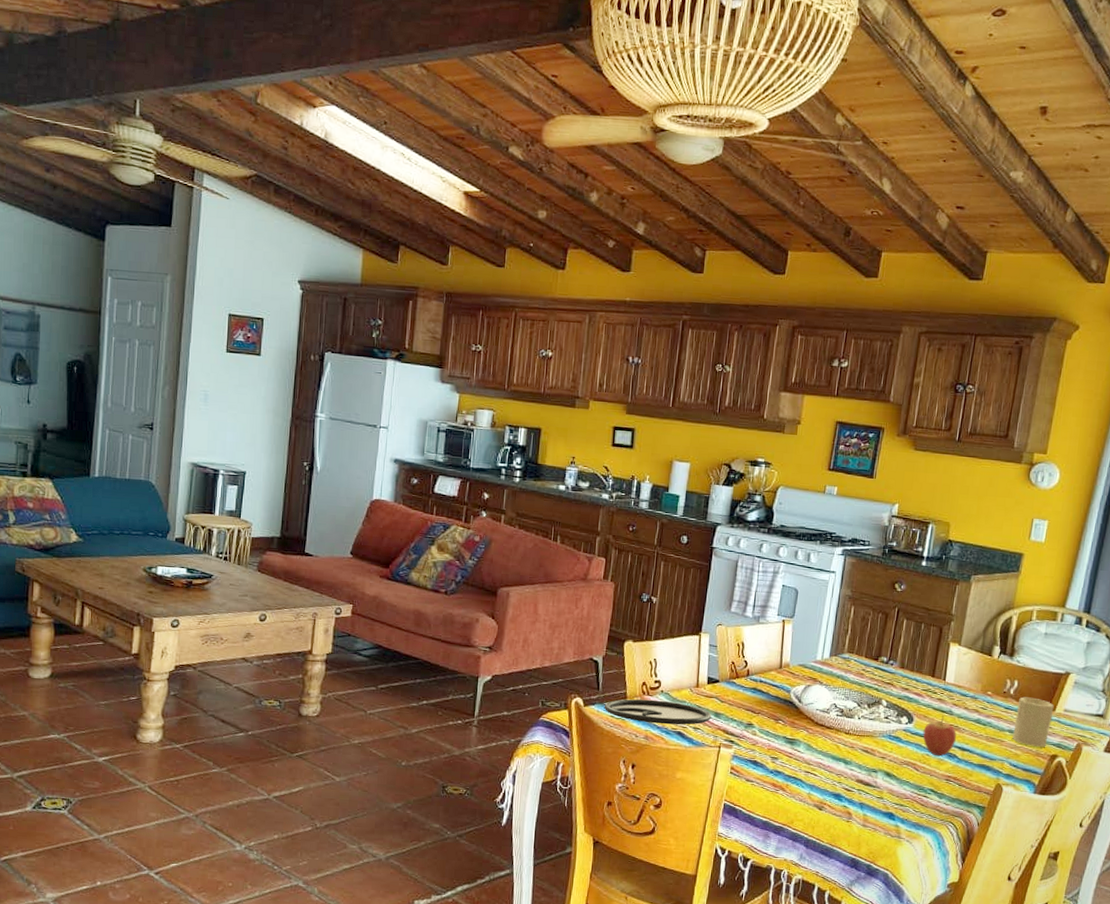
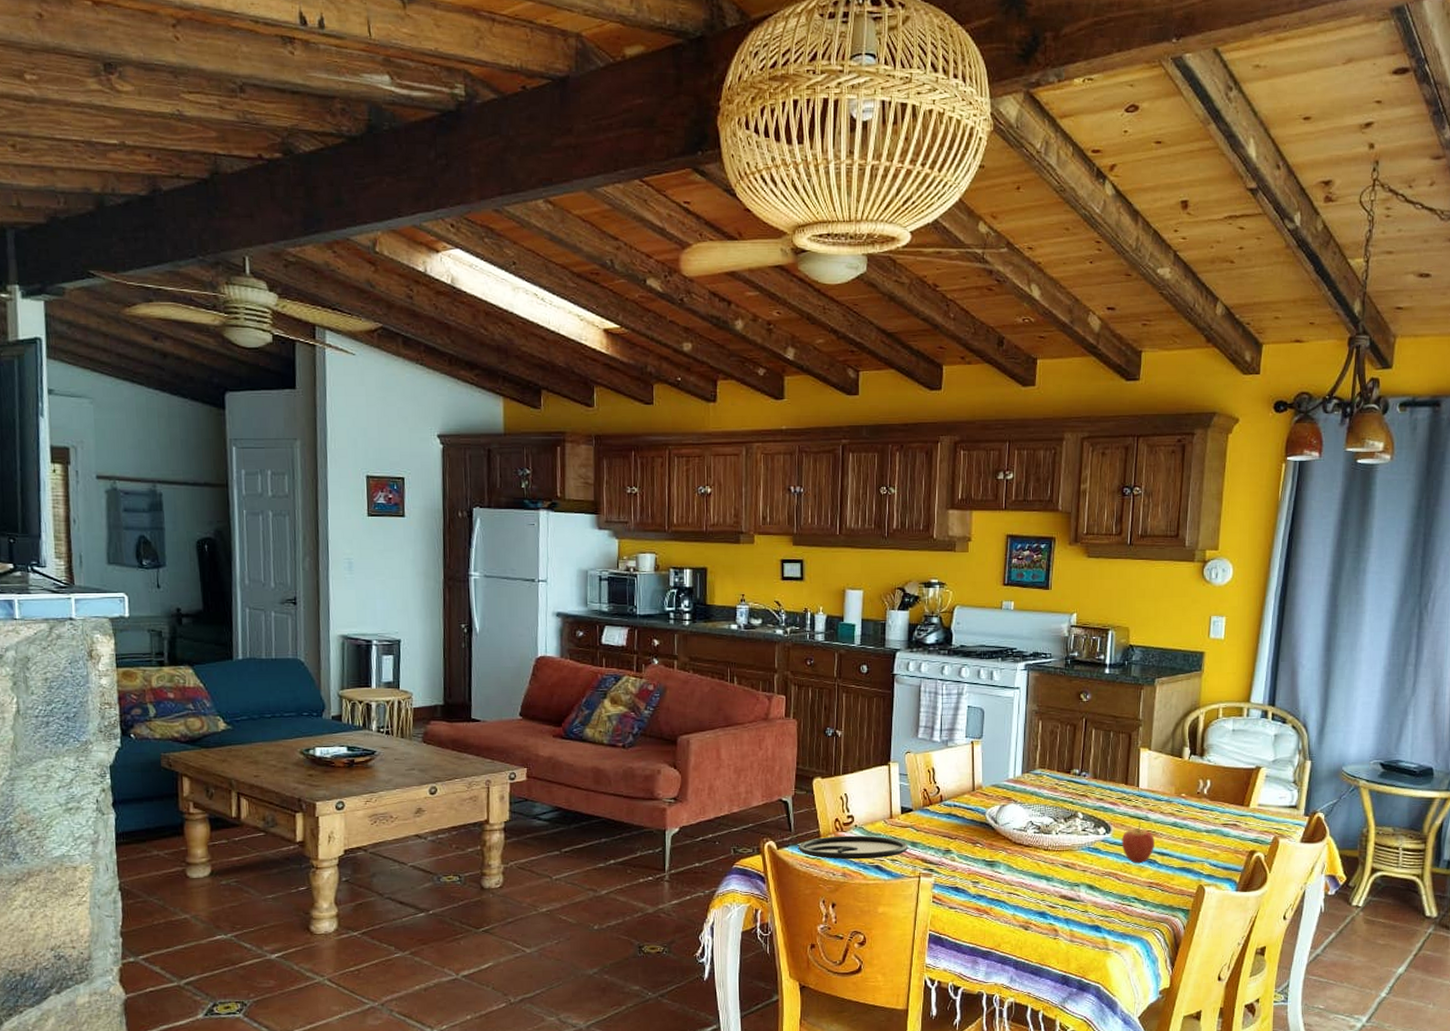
candle: present [1012,697,1054,747] -> none [1210,795,1248,844]

